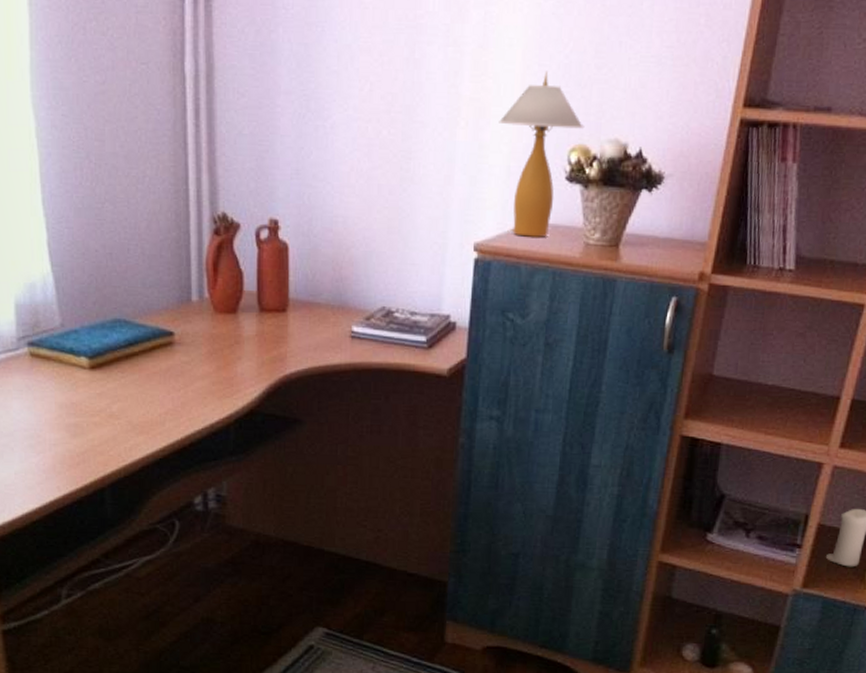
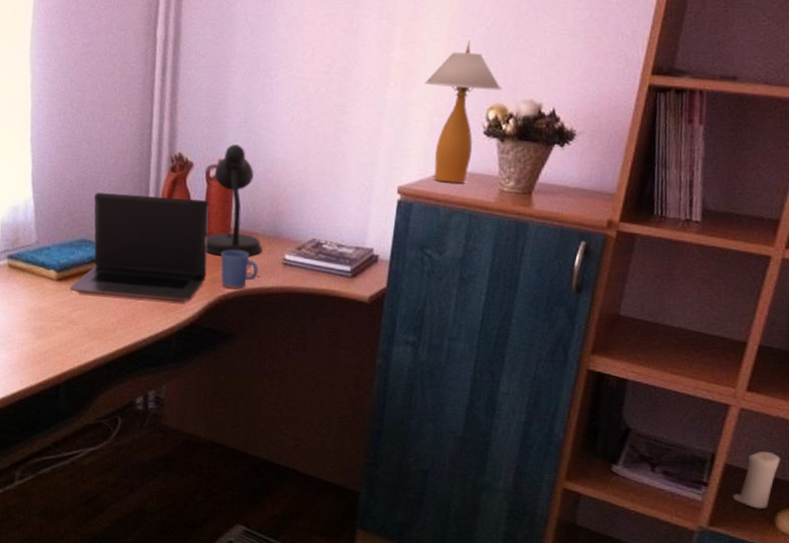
laptop computer: none [106,263,265,386] -> present [69,192,209,302]
desk lamp: none [261,200,327,355] -> present [206,144,263,278]
mug: none [279,323,323,368] -> present [220,249,259,289]

